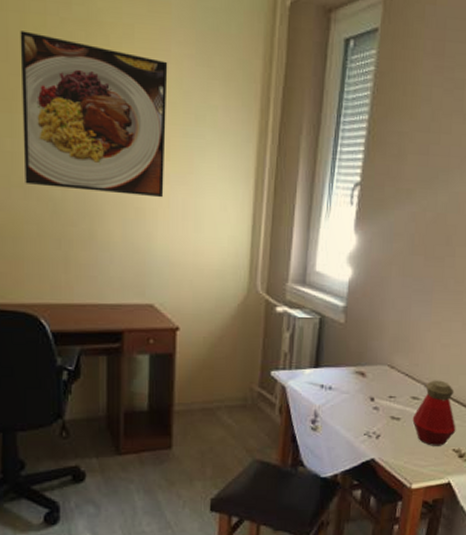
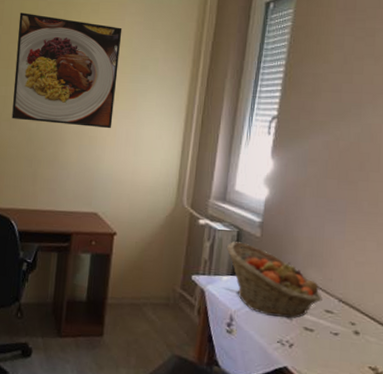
fruit basket: none [307,330,409,409] -> present [226,241,323,318]
bottle: present [412,380,456,446] -> none [326,295,372,362]

